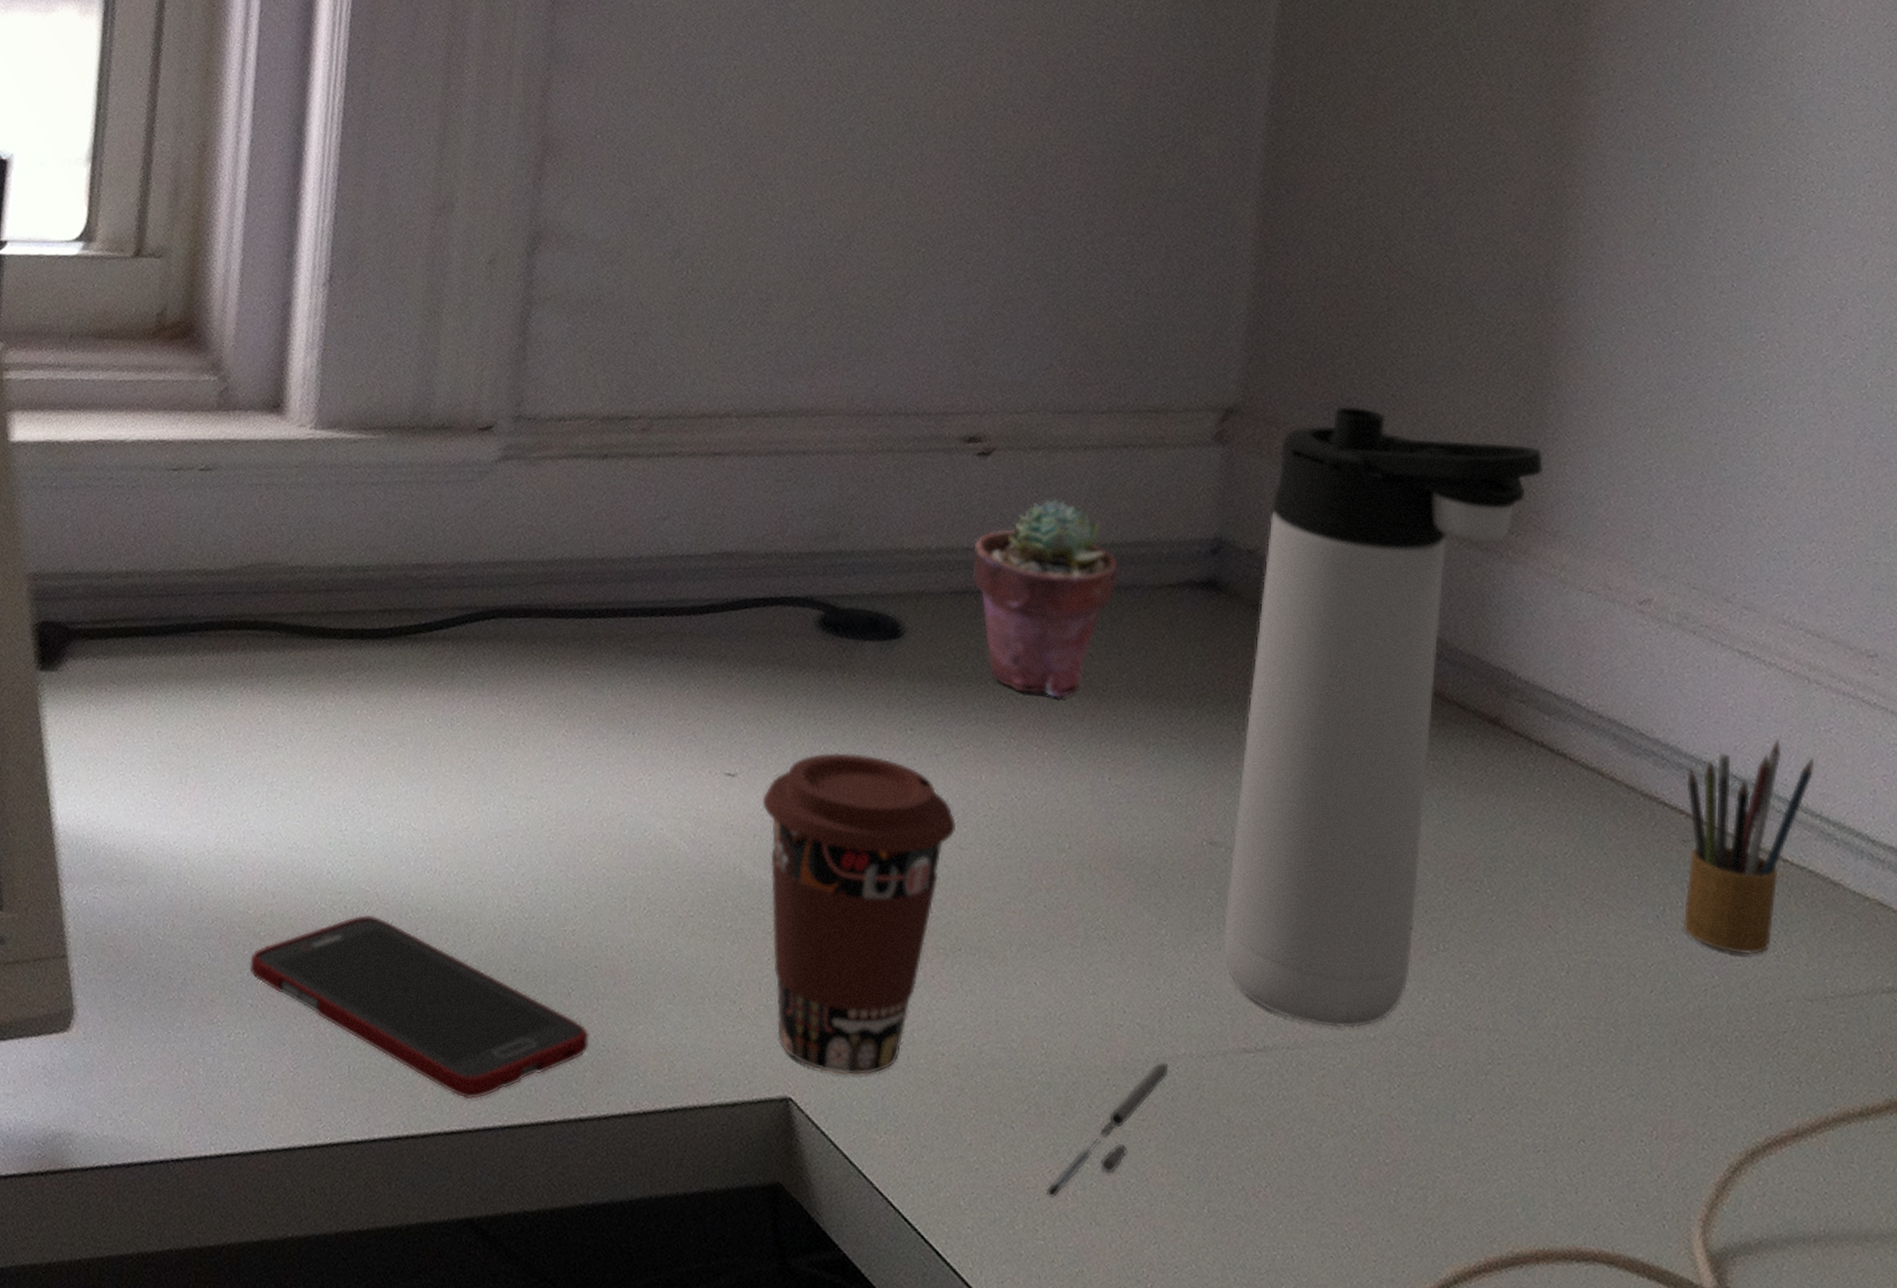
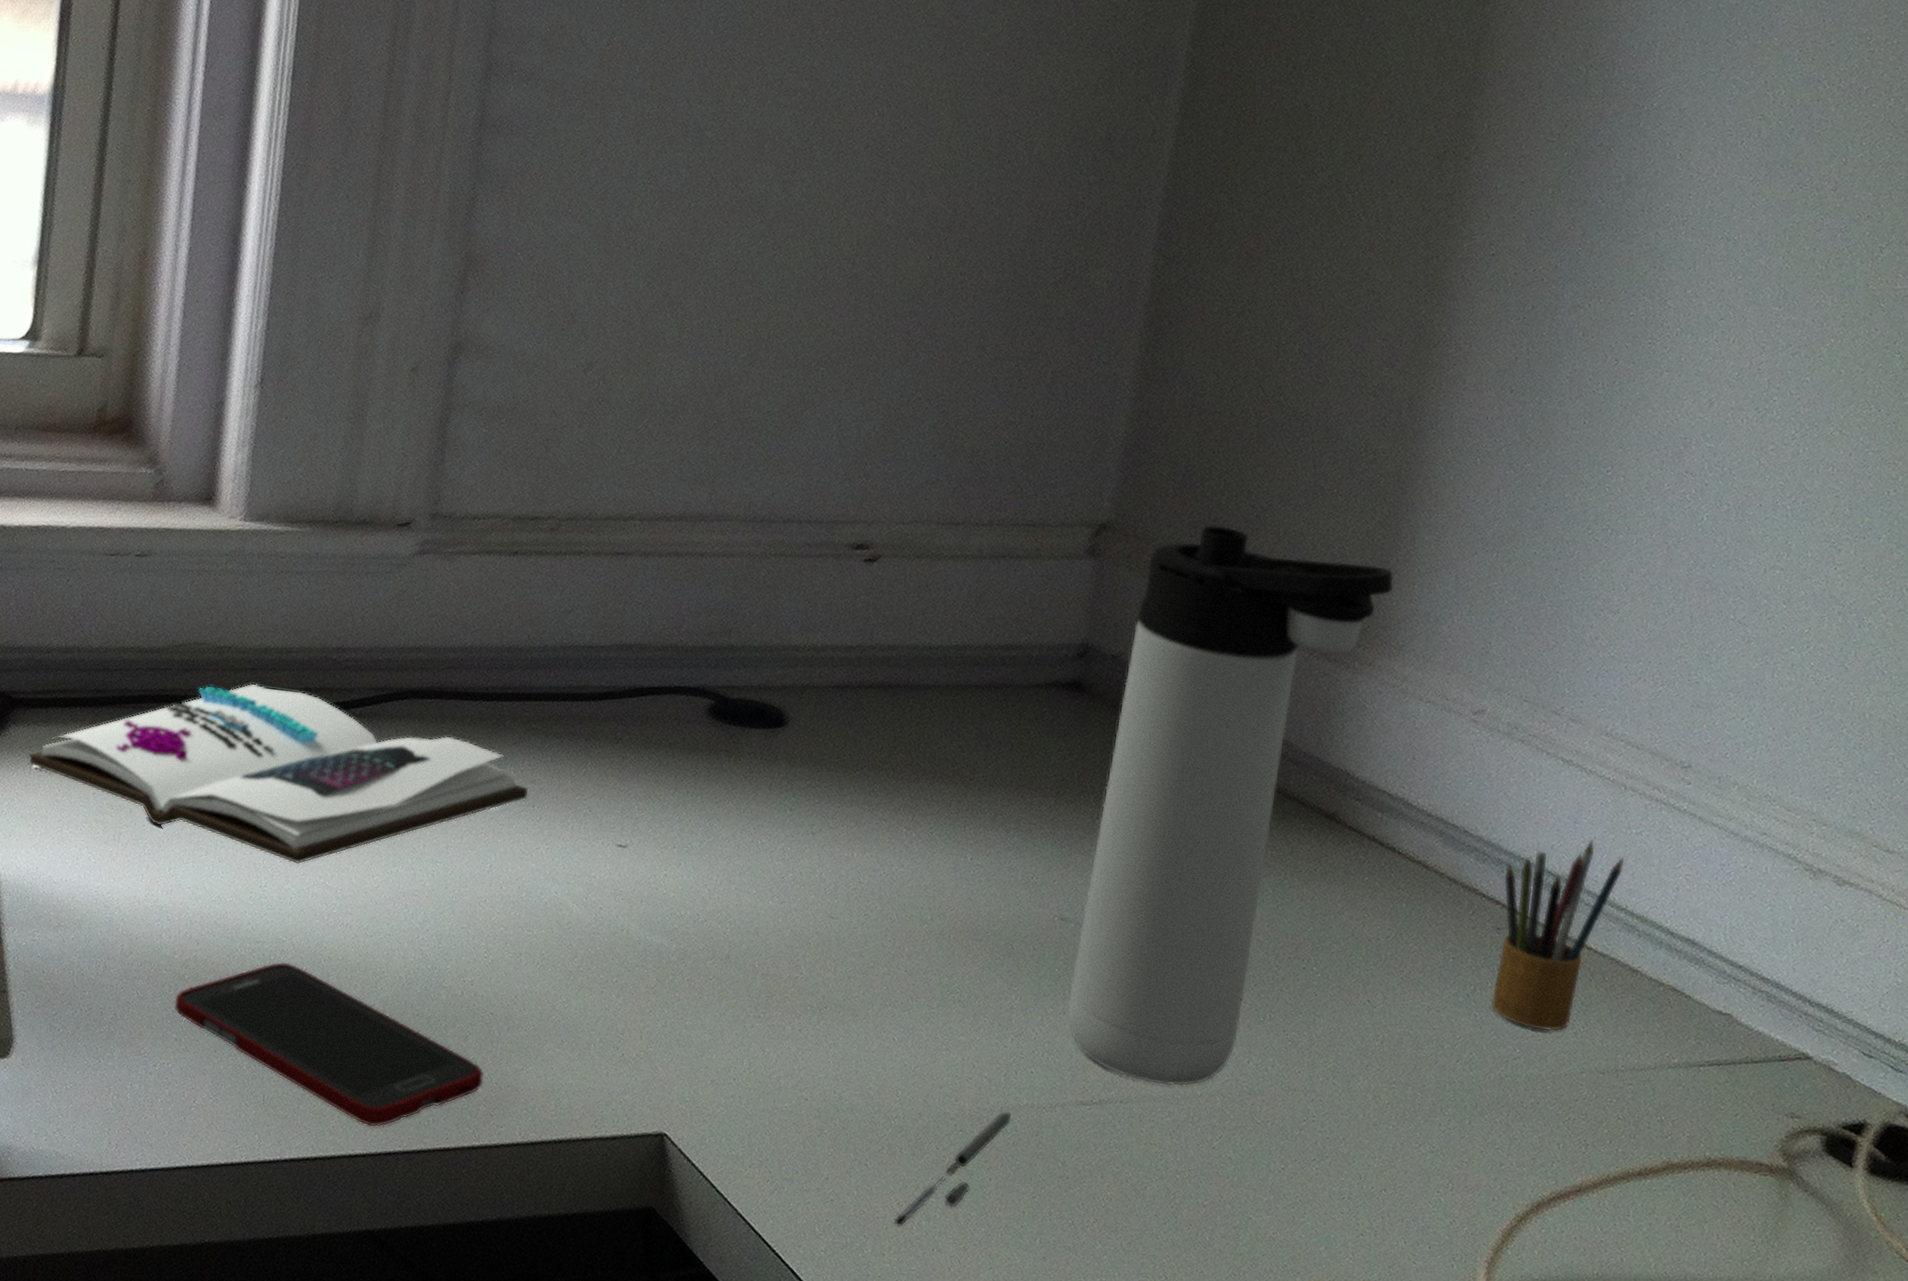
book: none [88,605,627,805] -> present [29,683,528,865]
coffee cup: present [762,752,957,1076] -> none [649,828,828,1116]
potted succulent: present [972,498,1119,698] -> none [854,602,991,785]

